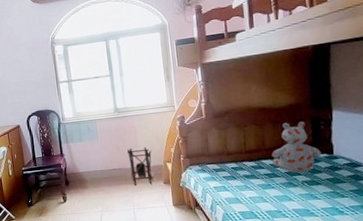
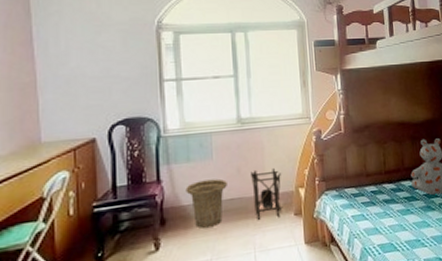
basket: none [80,154,110,190] -> present [185,178,227,229]

